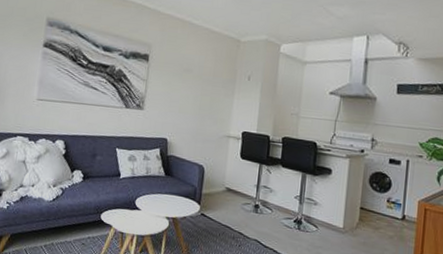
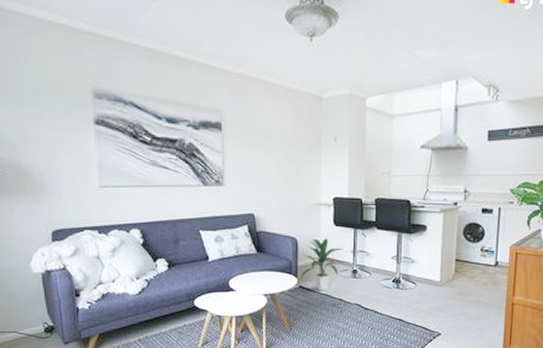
indoor plant: none [203,168,248,222] -> present [300,237,344,291]

